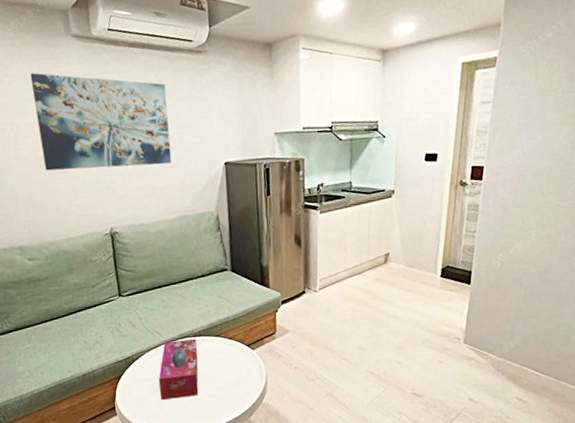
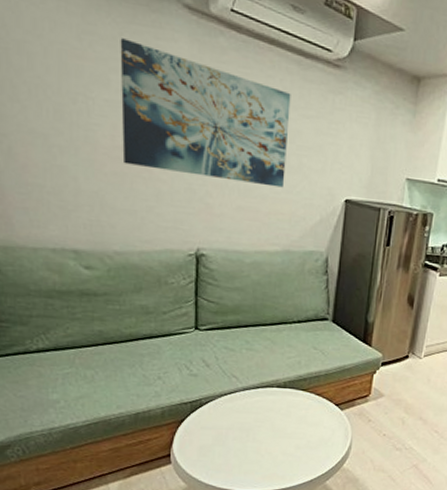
tissue box: present [159,338,199,400] -> none [228,389,280,453]

